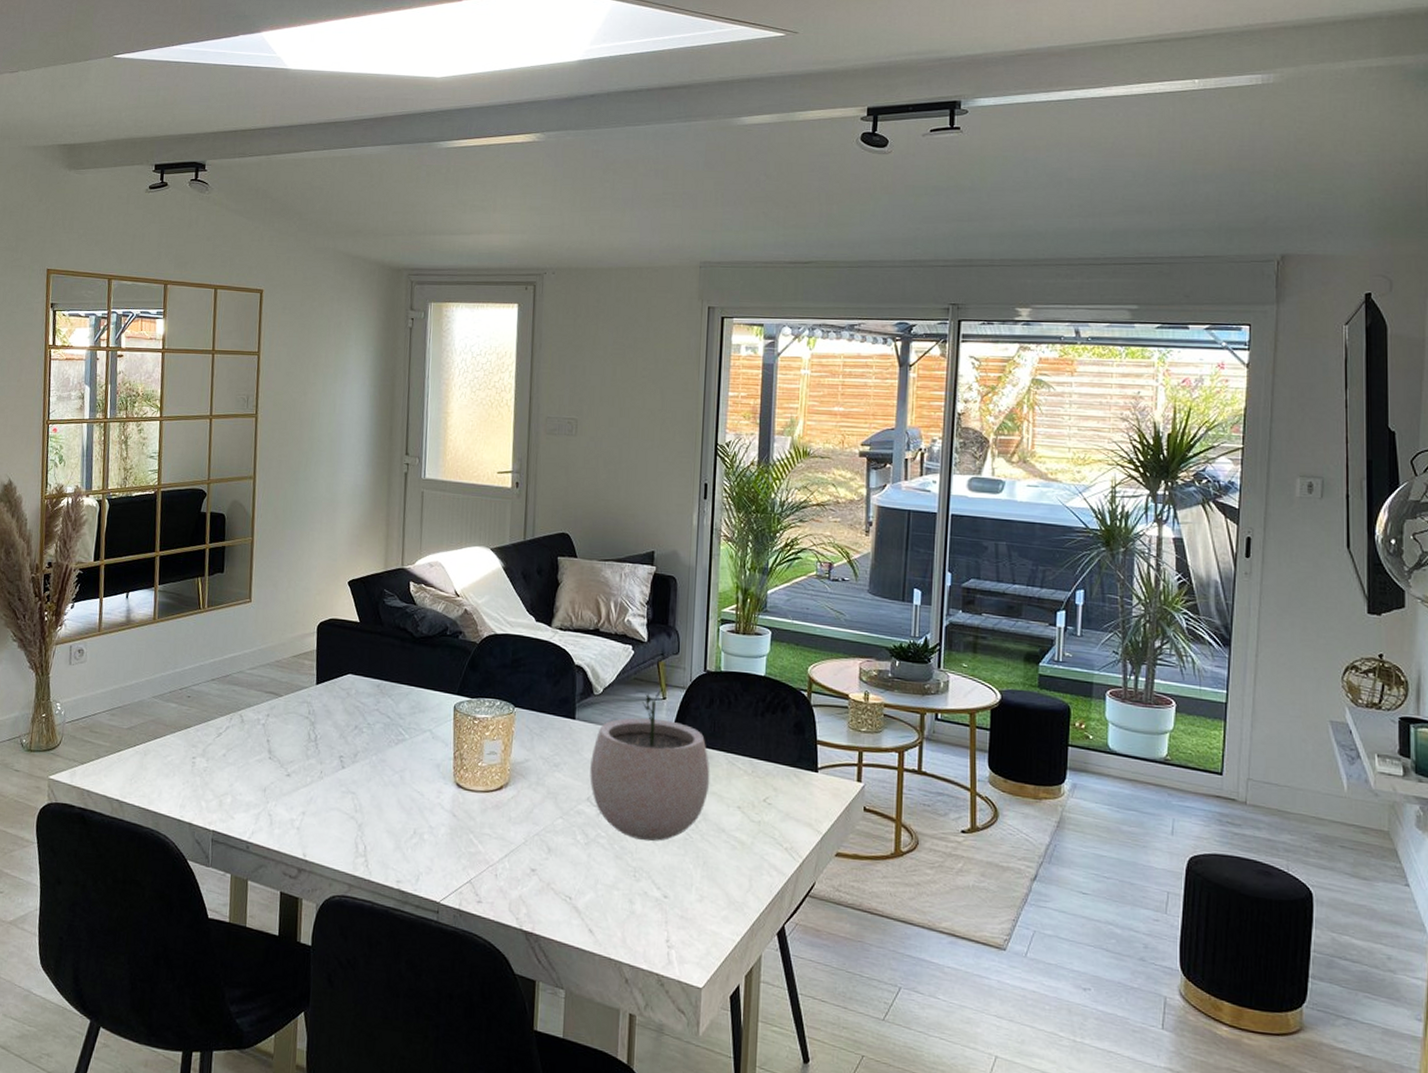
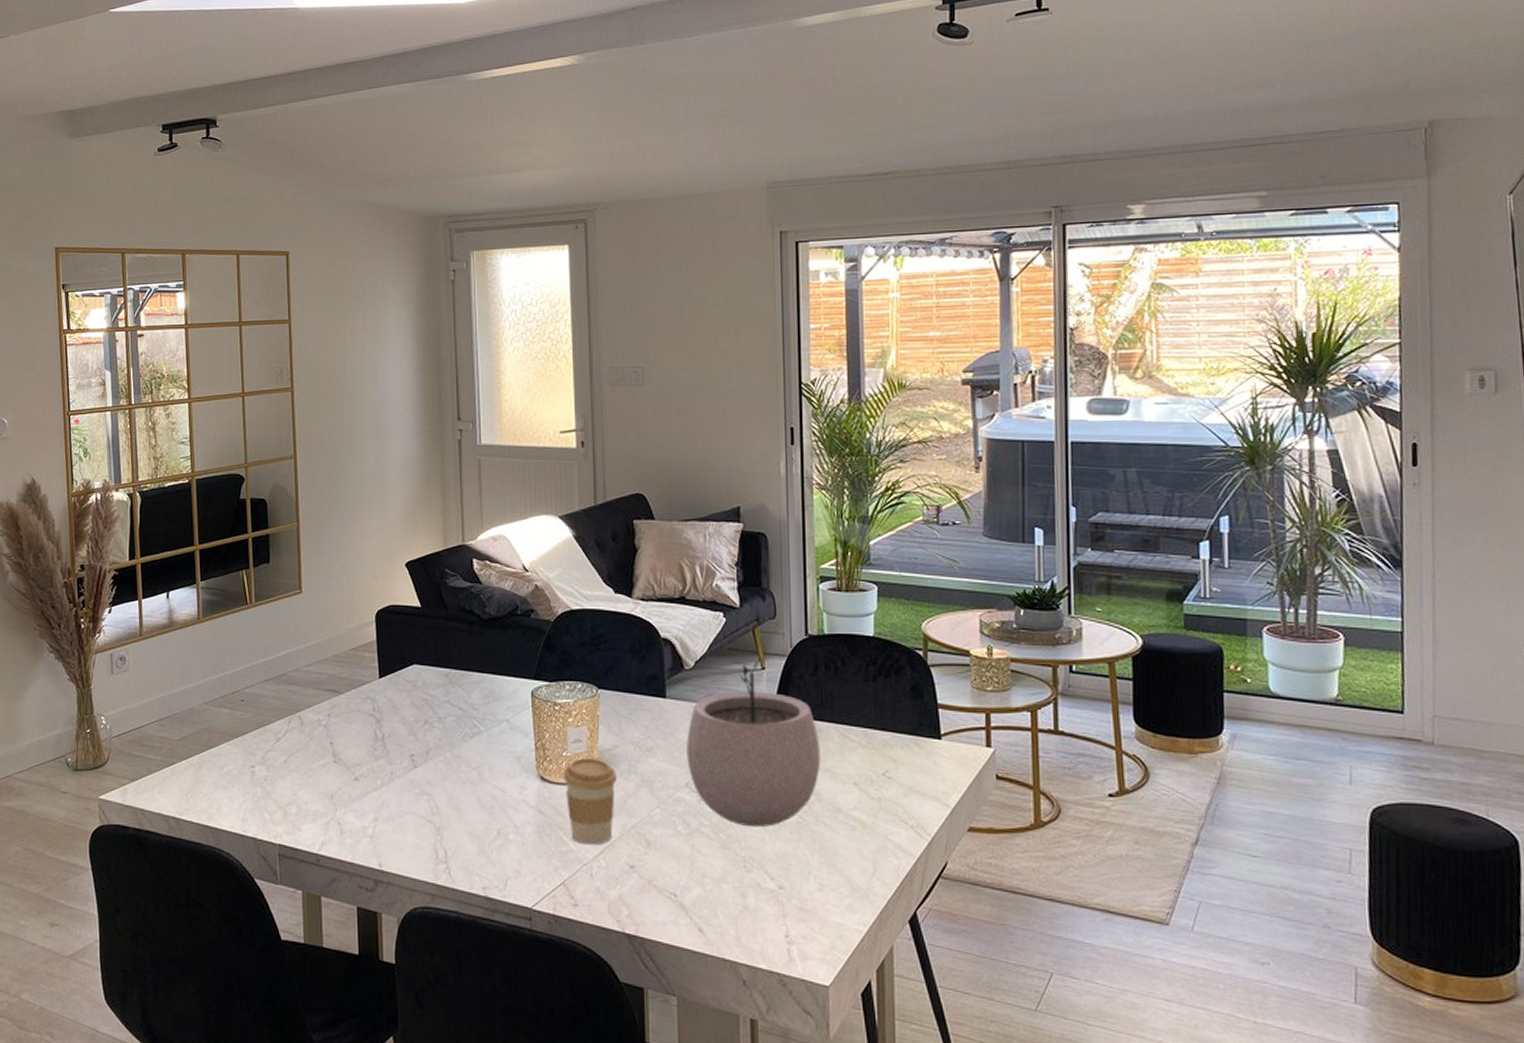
coffee cup: none [477,769,526,849] -> present [563,758,617,845]

